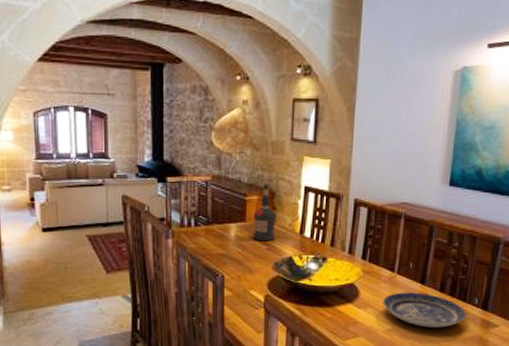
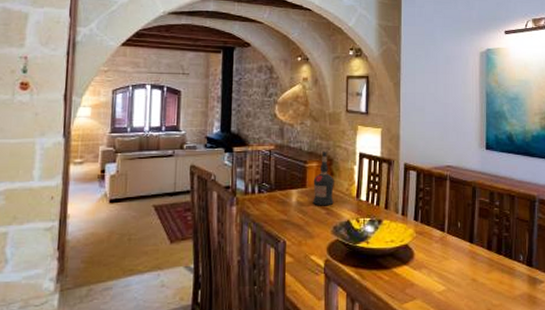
plate: present [383,292,467,328] -> none [436,251,514,287]

